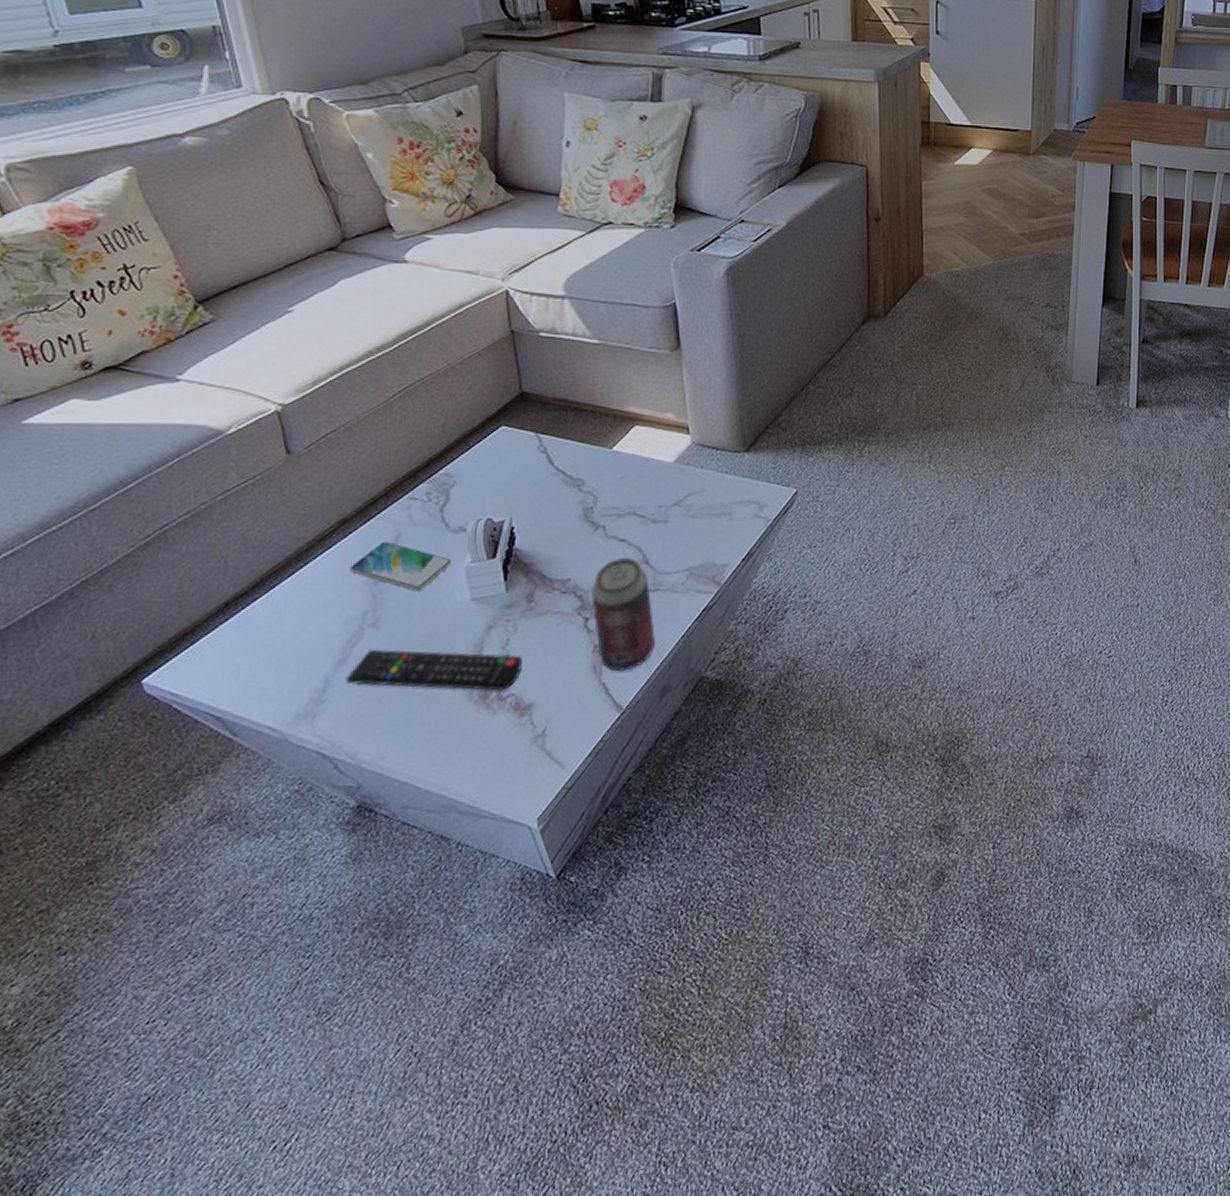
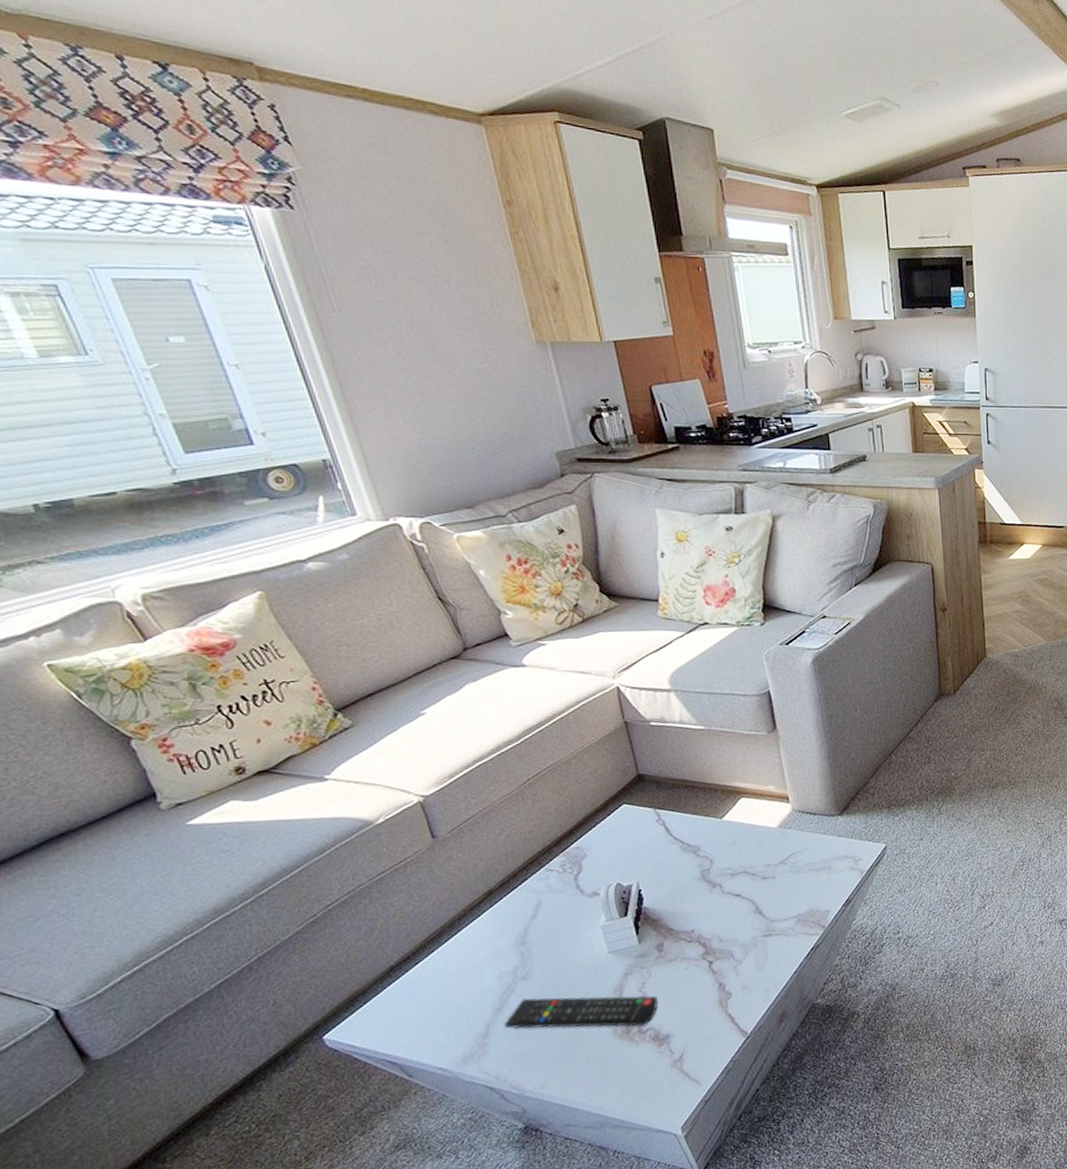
smartphone: present [350,541,452,591] -> none [499,907,589,948]
beverage can: present [591,558,655,672] -> none [713,909,772,1004]

